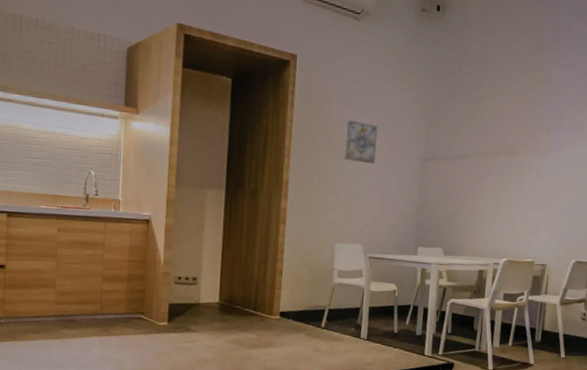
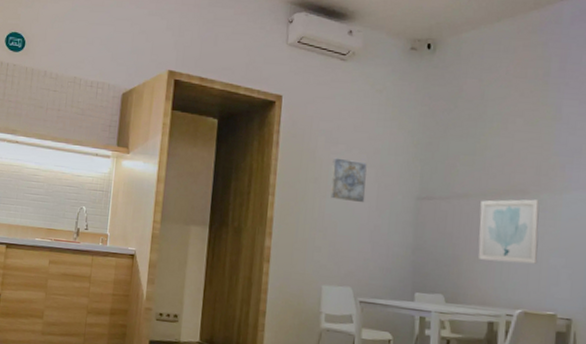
wall art: none [473,159,527,218] -> present [478,199,540,264]

